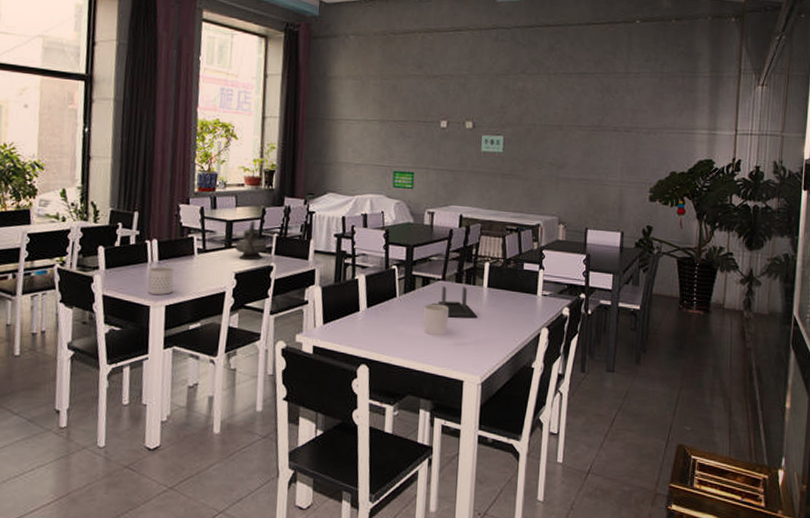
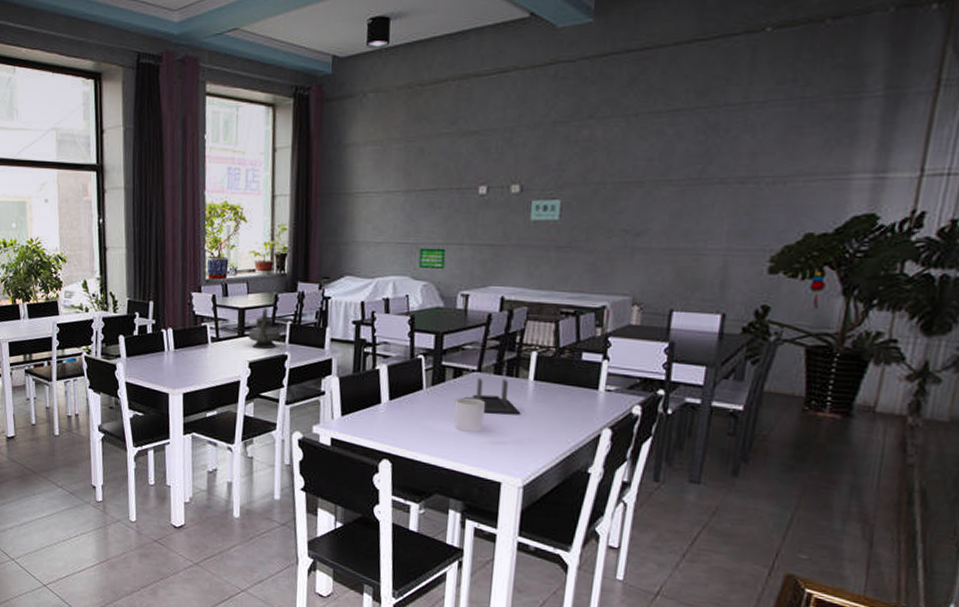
mug: present [148,266,174,295] -> none [165,355,190,383]

